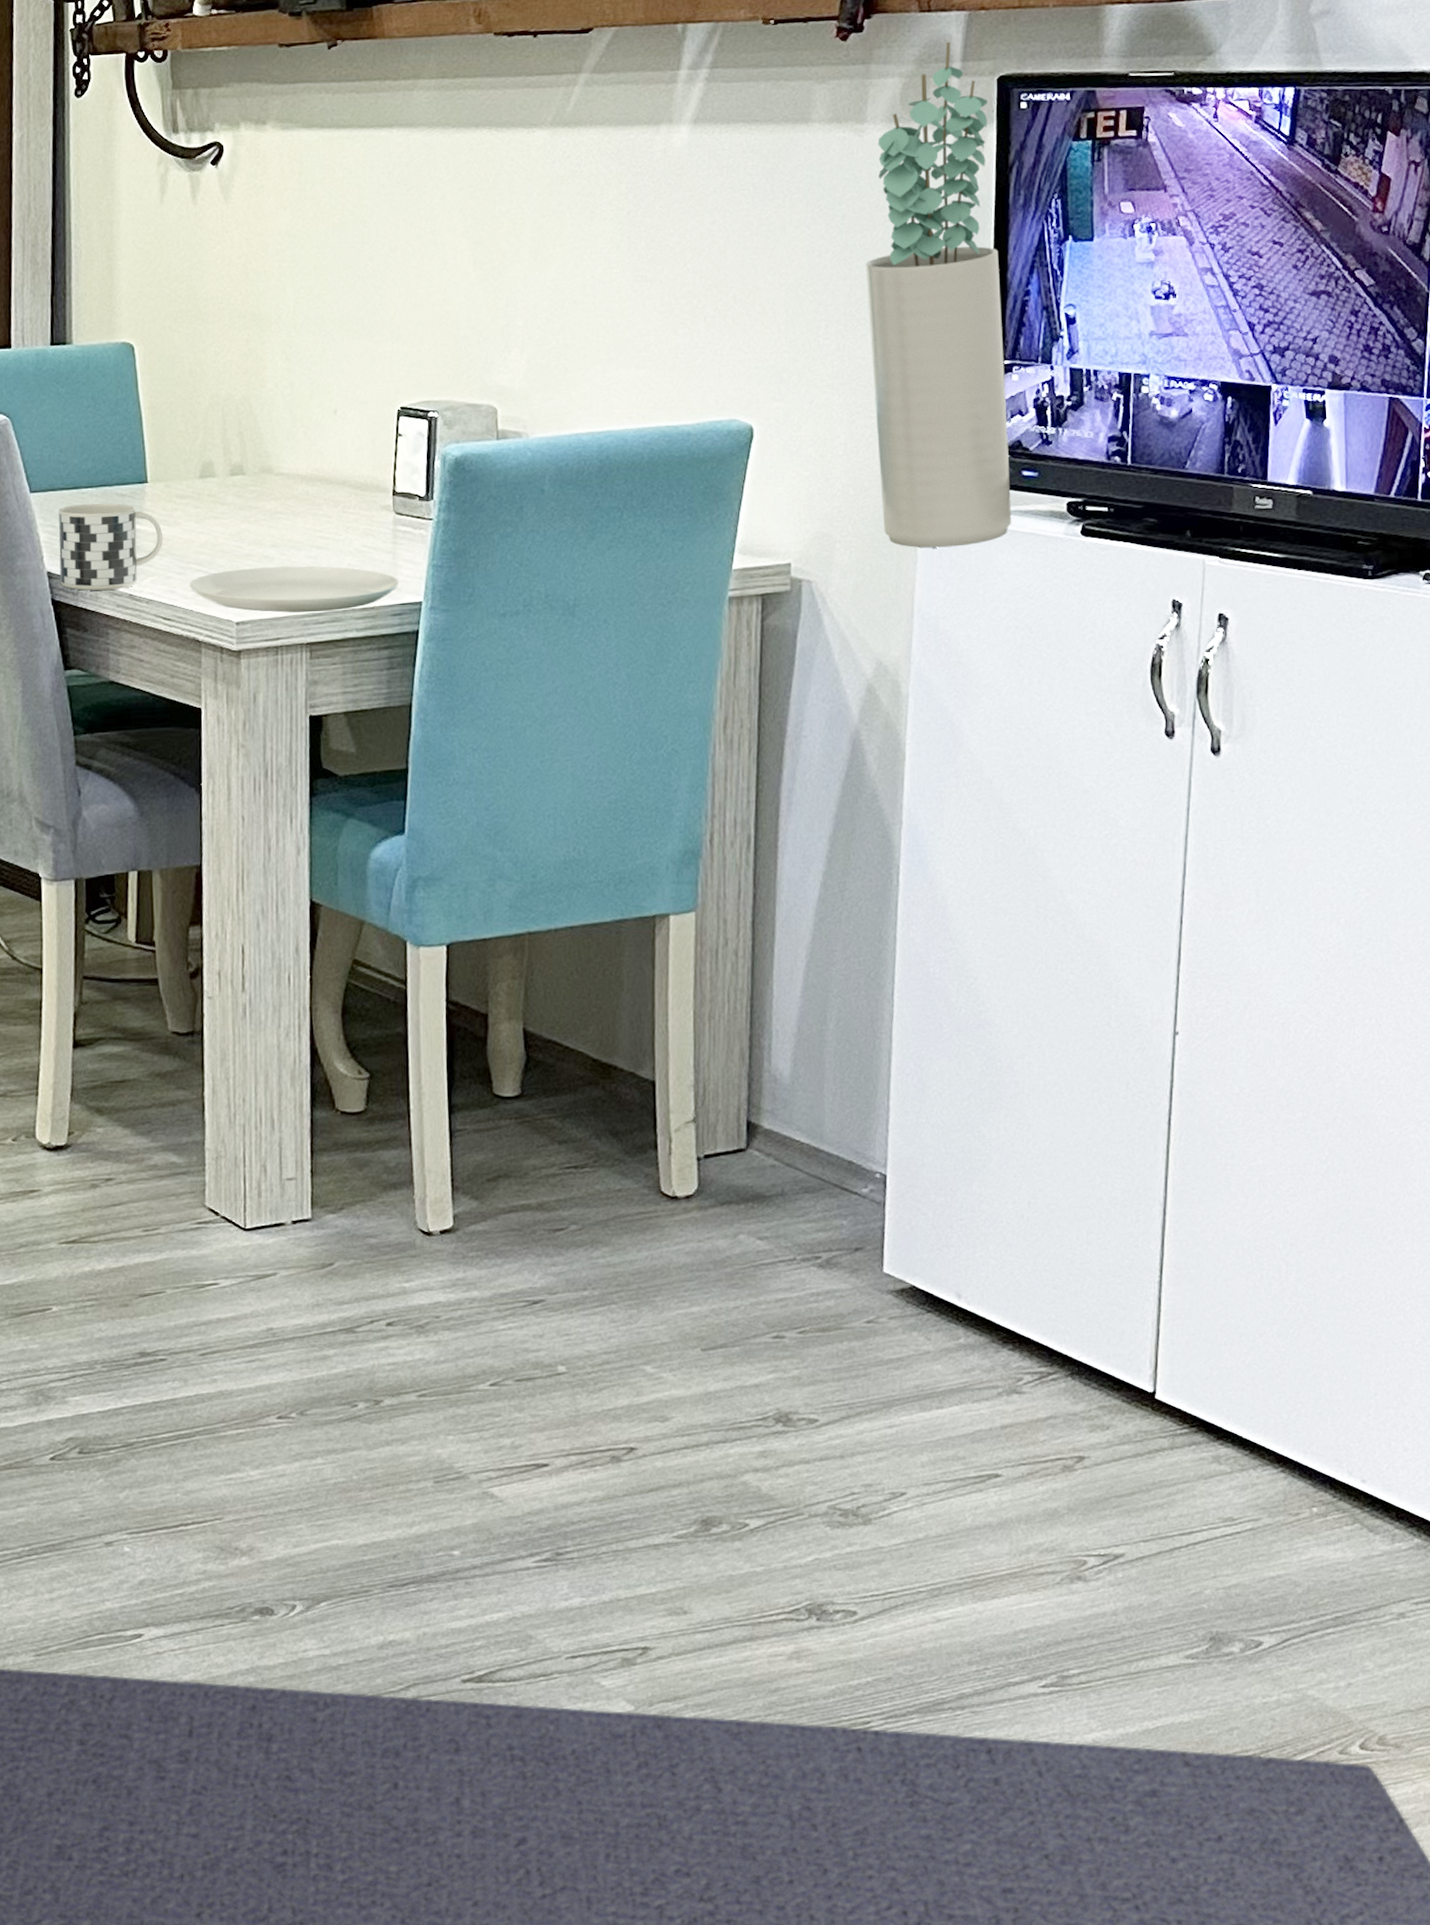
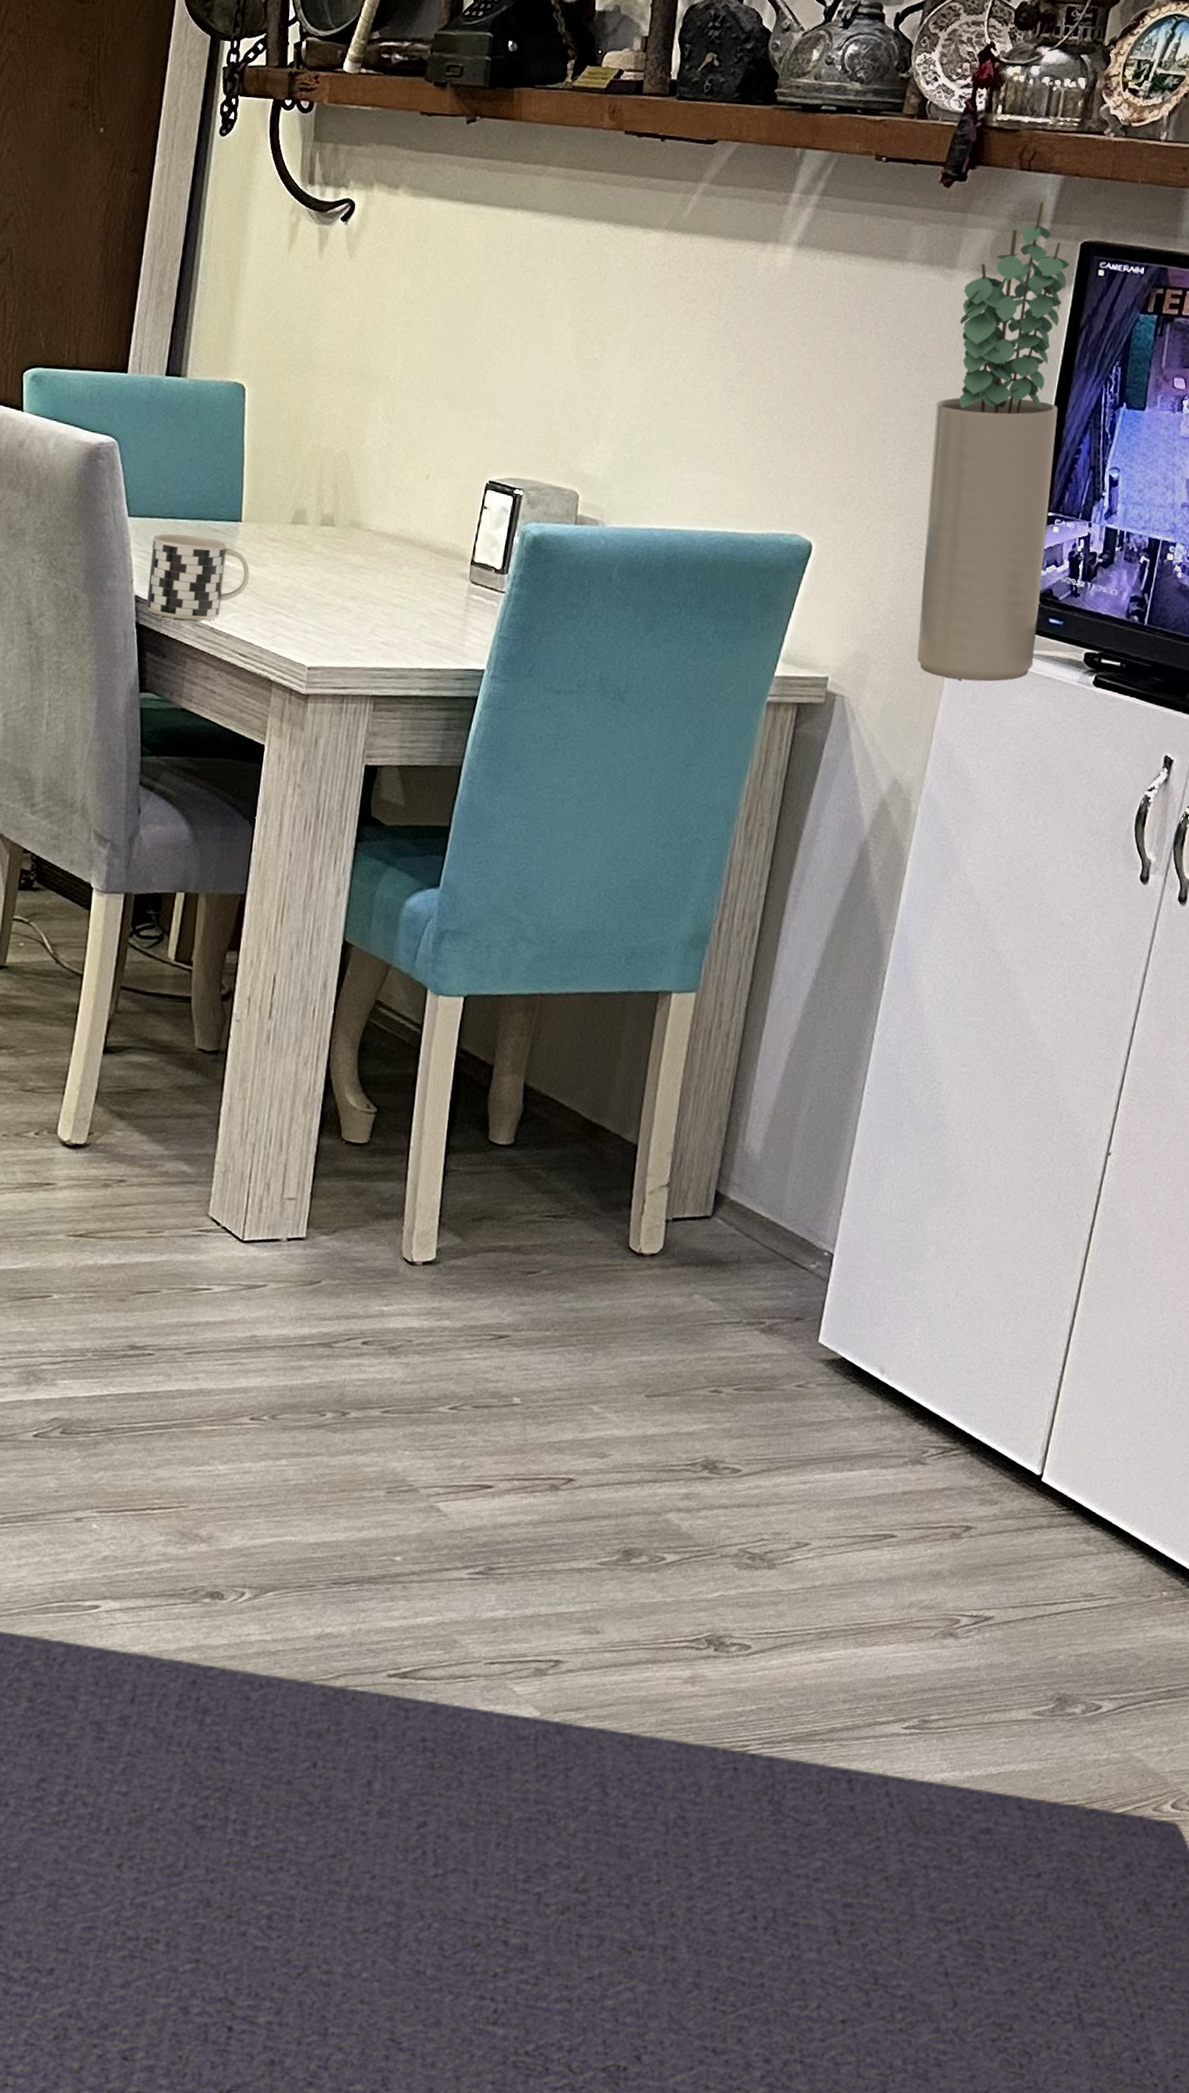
plate: present [189,566,400,613] -> none [268,616,466,668]

